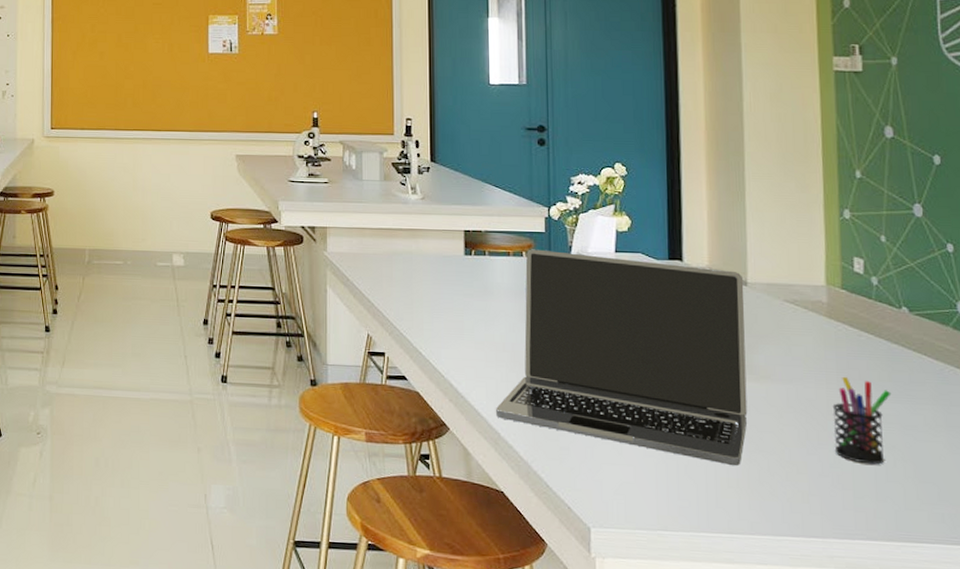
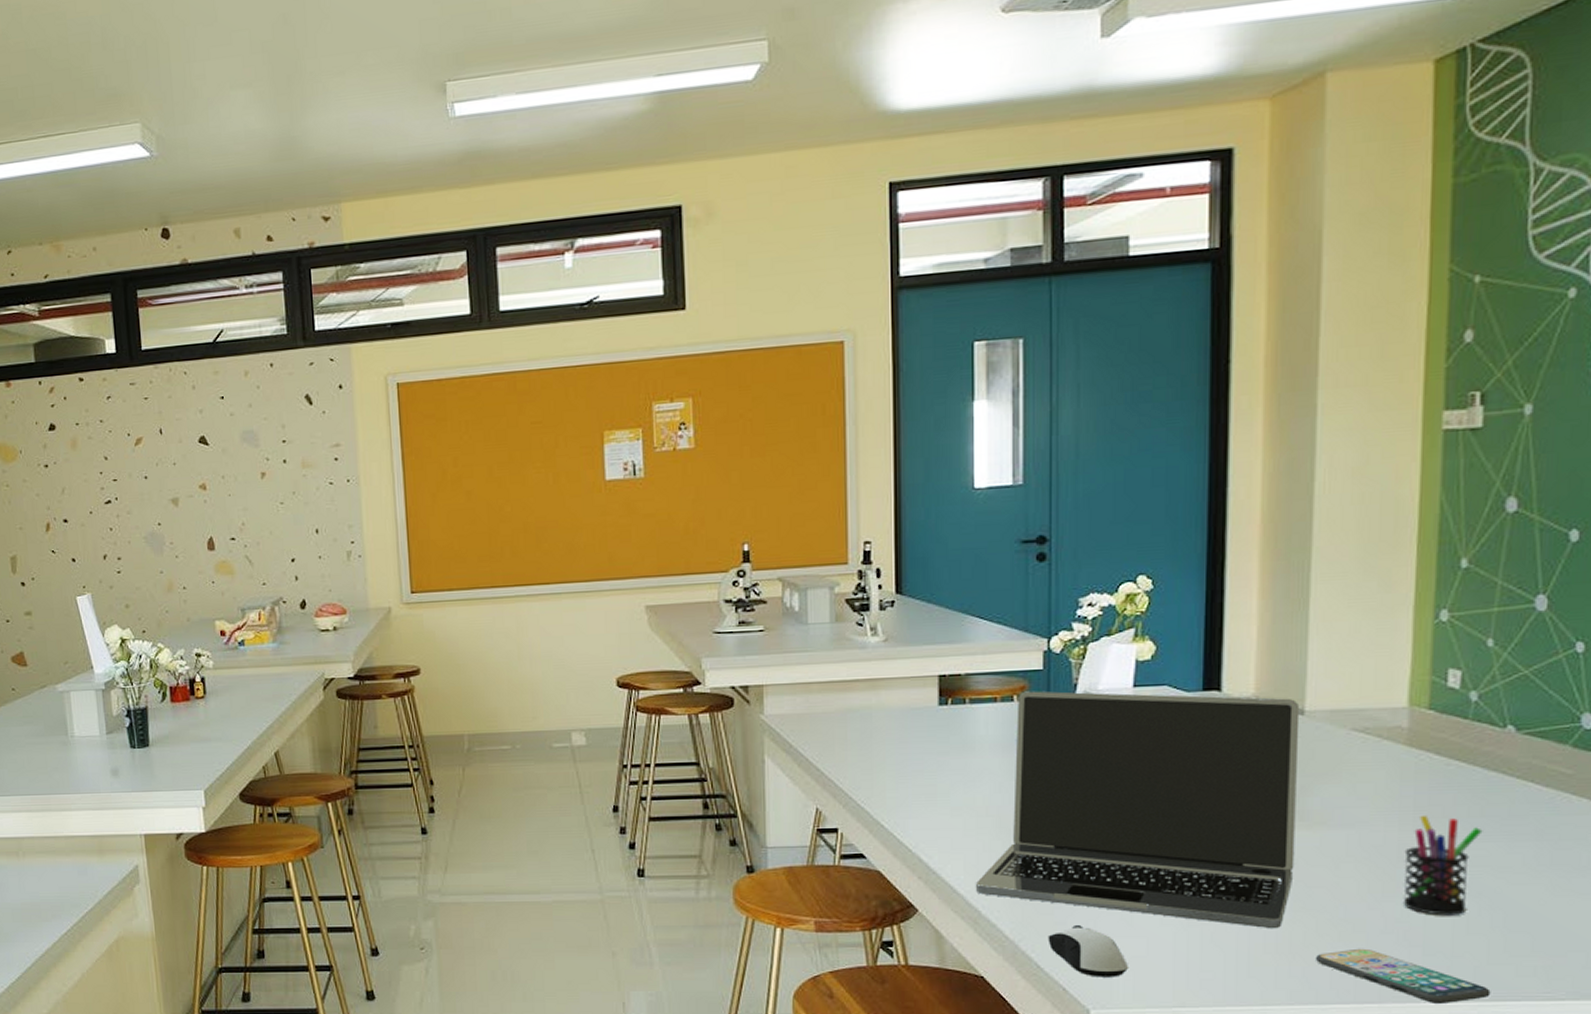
computer mouse: none [554,451,621,500] -> present [1048,925,1130,977]
smartphone: none [769,488,910,543] -> present [1315,948,1491,1005]

